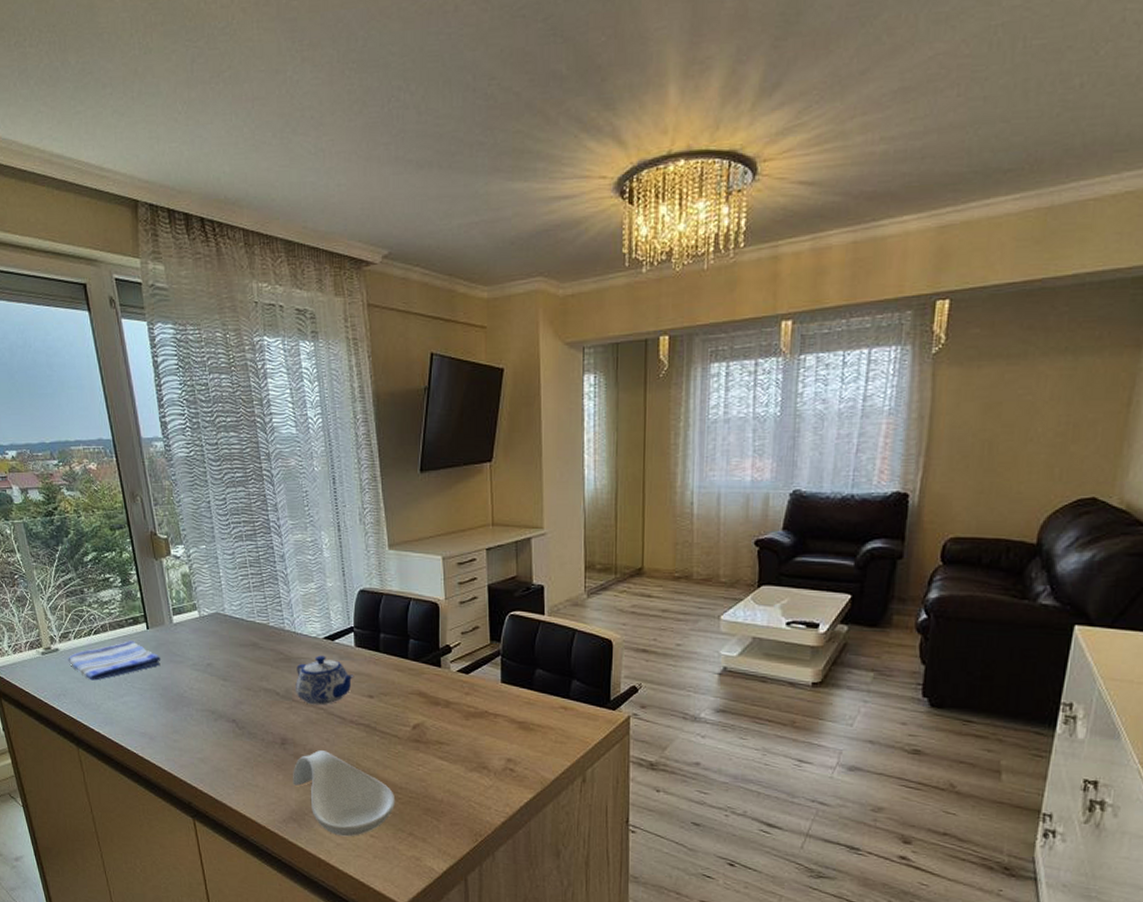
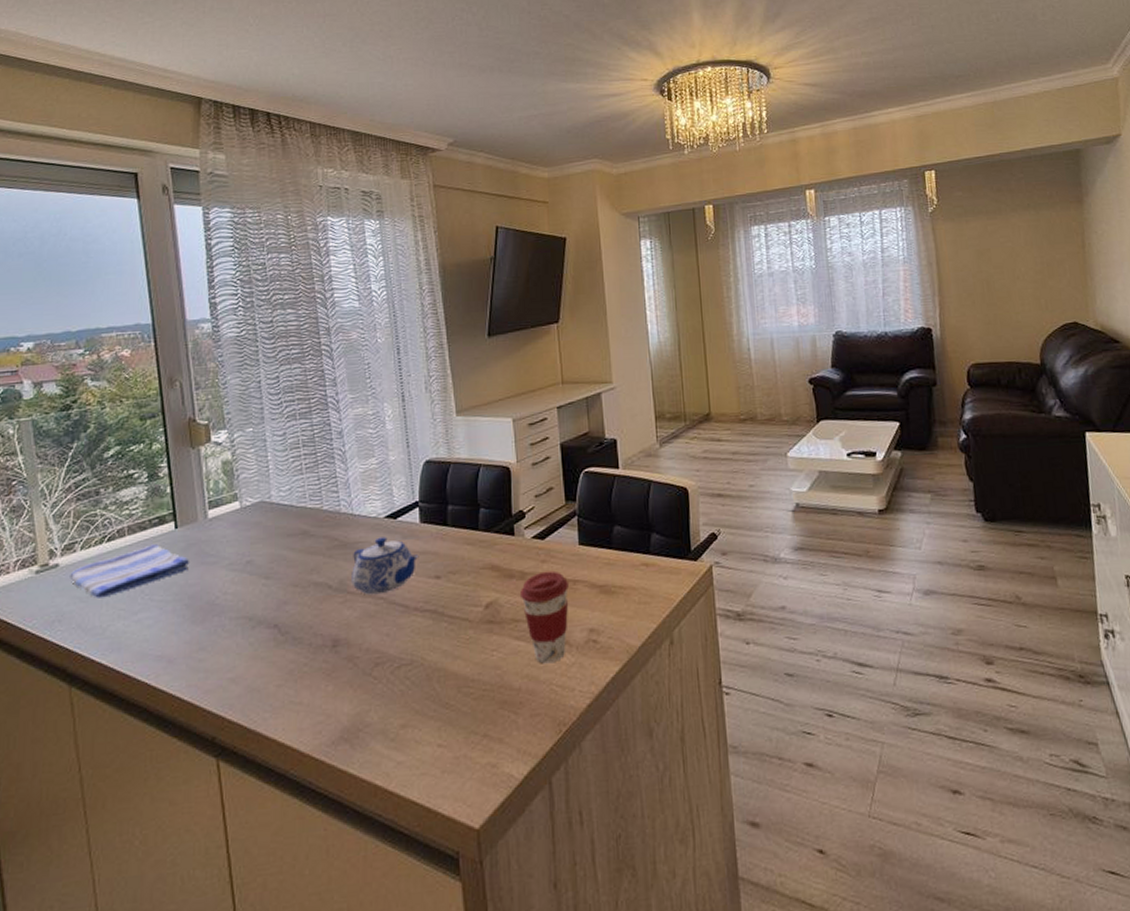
spoon rest: present [293,750,396,837] -> none [345,648,467,752]
coffee cup: none [444,702,491,783] -> present [519,570,570,664]

